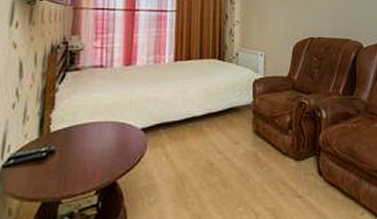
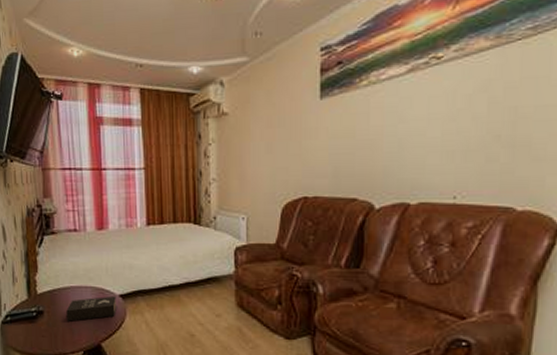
book: none [81,129,138,159] -> present [66,295,116,322]

